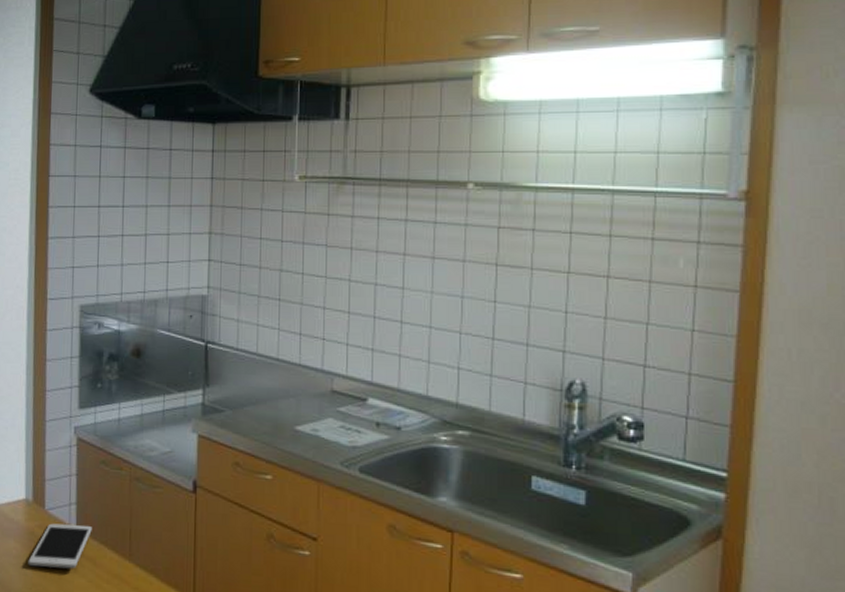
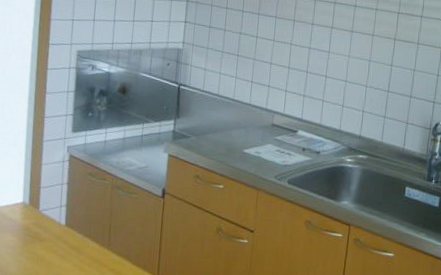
cell phone: present [28,523,92,569] -> none [22,221,78,256]

